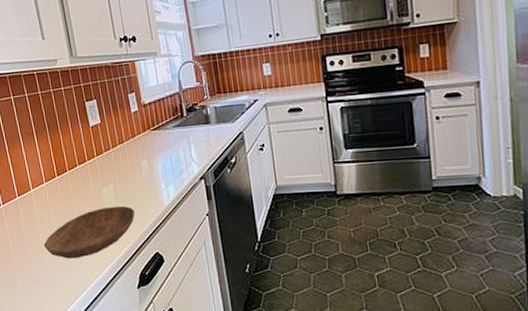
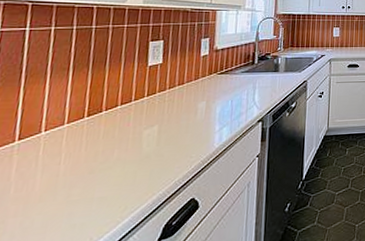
bowl: present [43,206,135,259] -> none [36,149,178,216]

